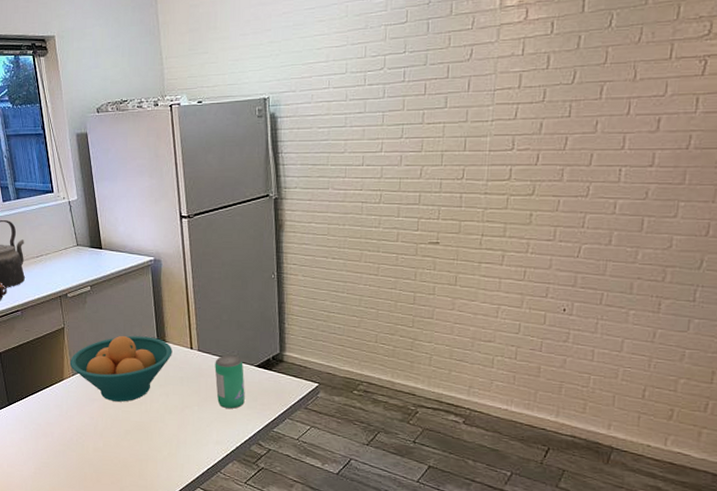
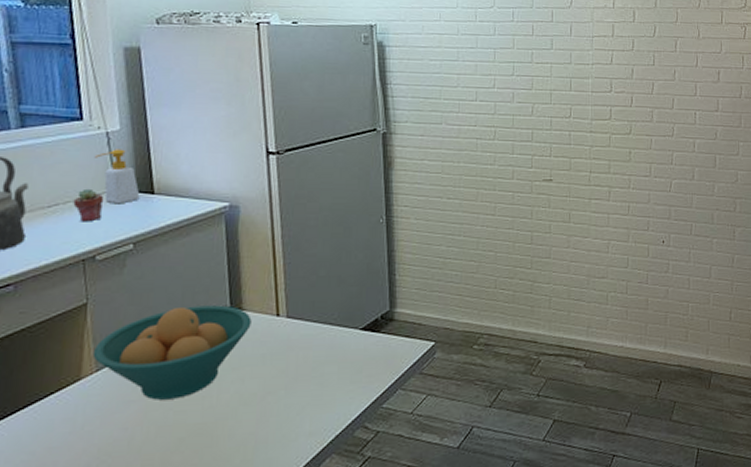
potted succulent: none [51,244,70,269] -> present [73,188,104,222]
soap bottle: none [62,214,93,256] -> present [93,149,140,204]
beverage can: present [214,355,245,410] -> none [308,318,347,388]

